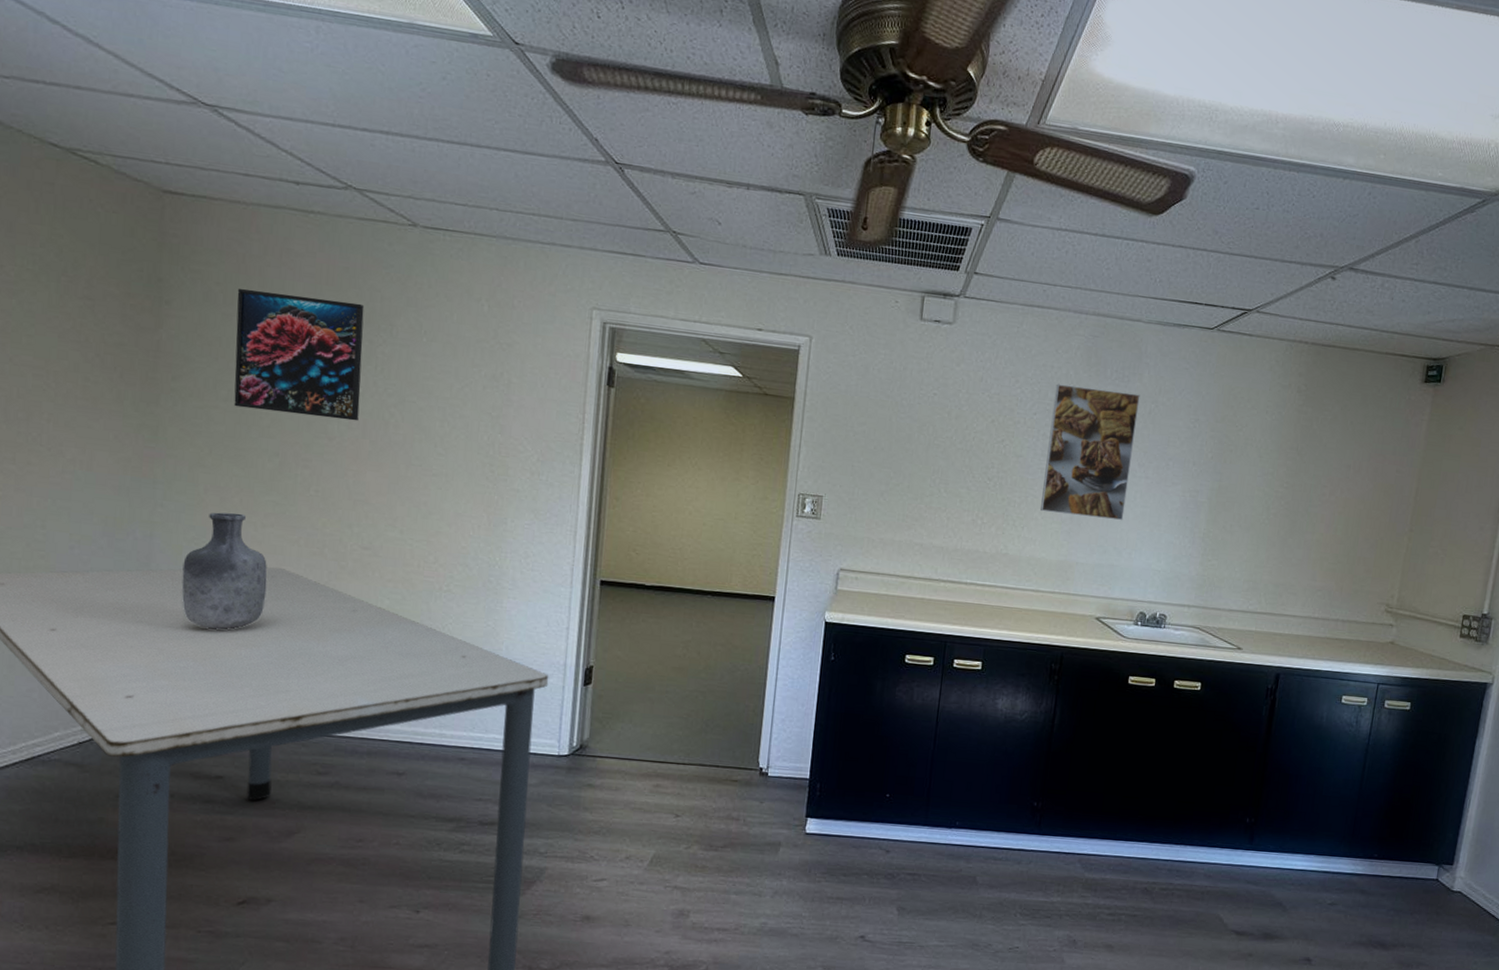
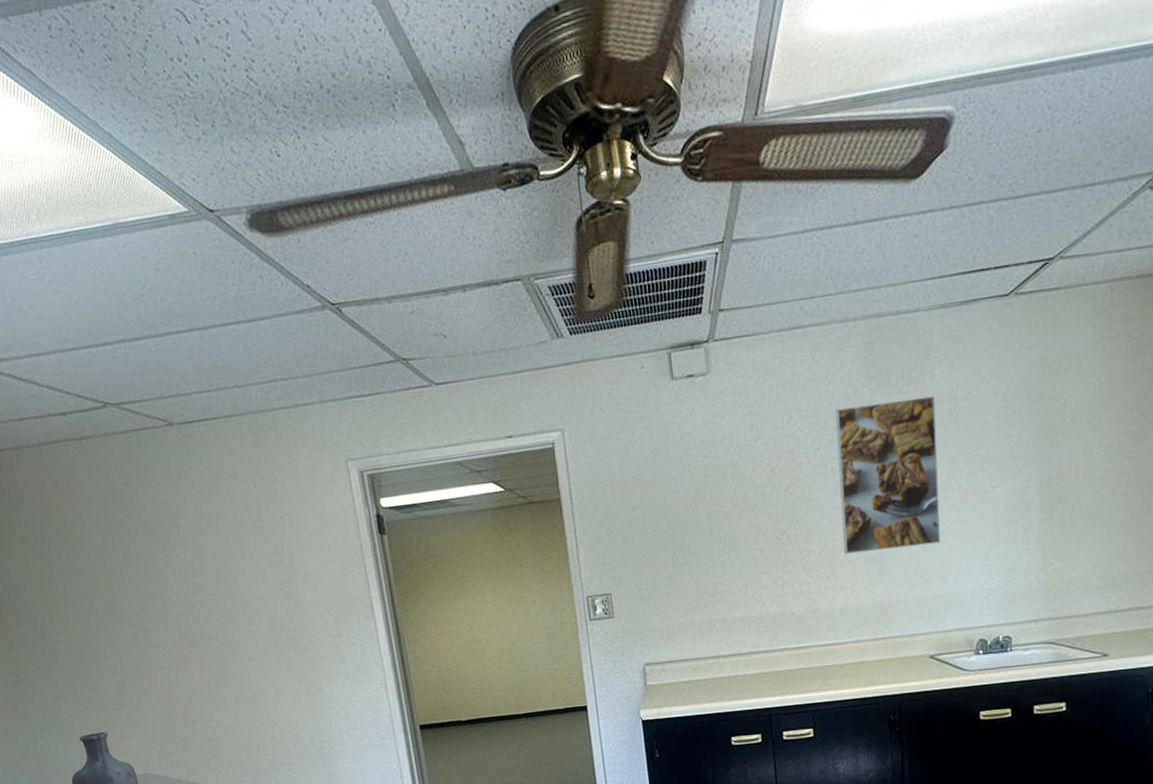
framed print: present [234,288,365,421] -> none [44,513,174,637]

